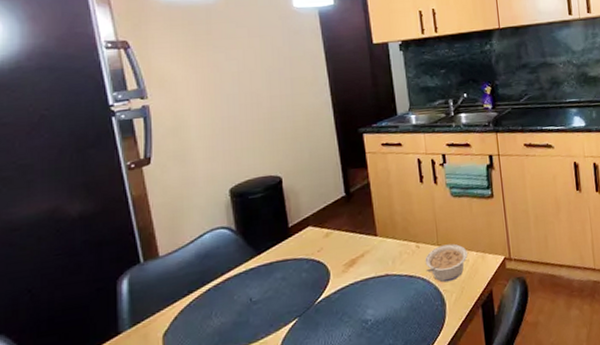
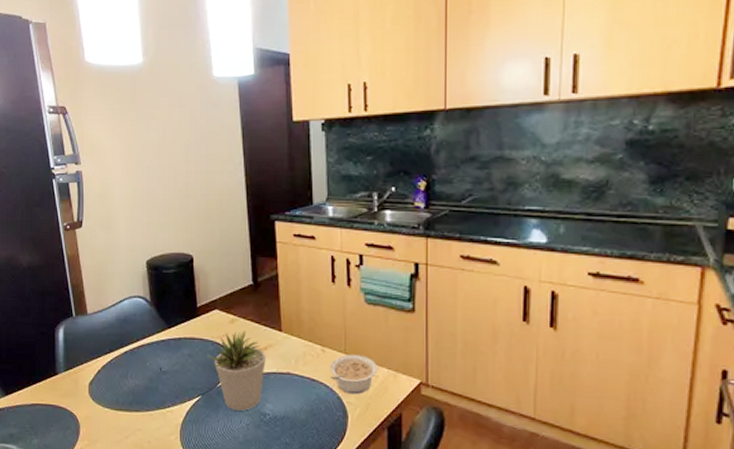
potted plant: none [304,242,364,325] -> present [208,330,266,411]

